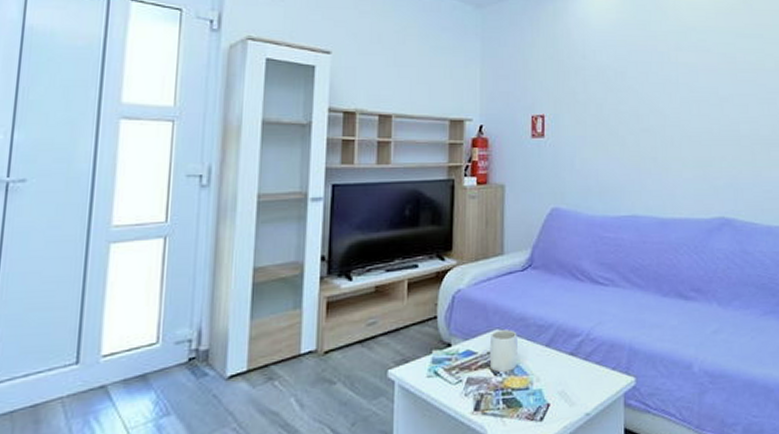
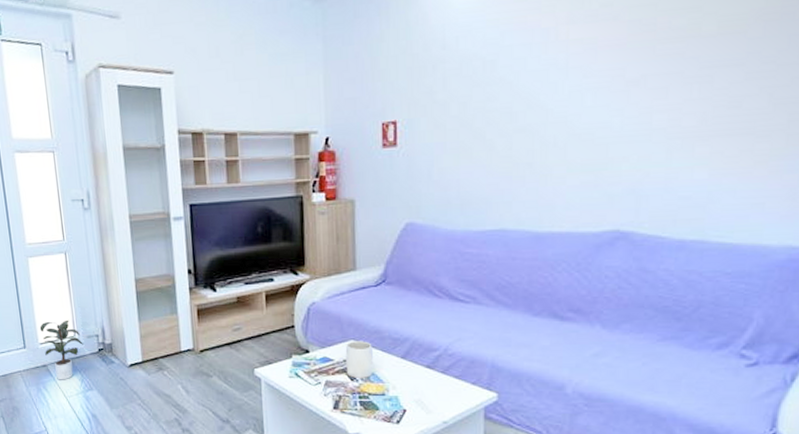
potted plant: none [106,321,170,406] -> present [39,319,85,380]

